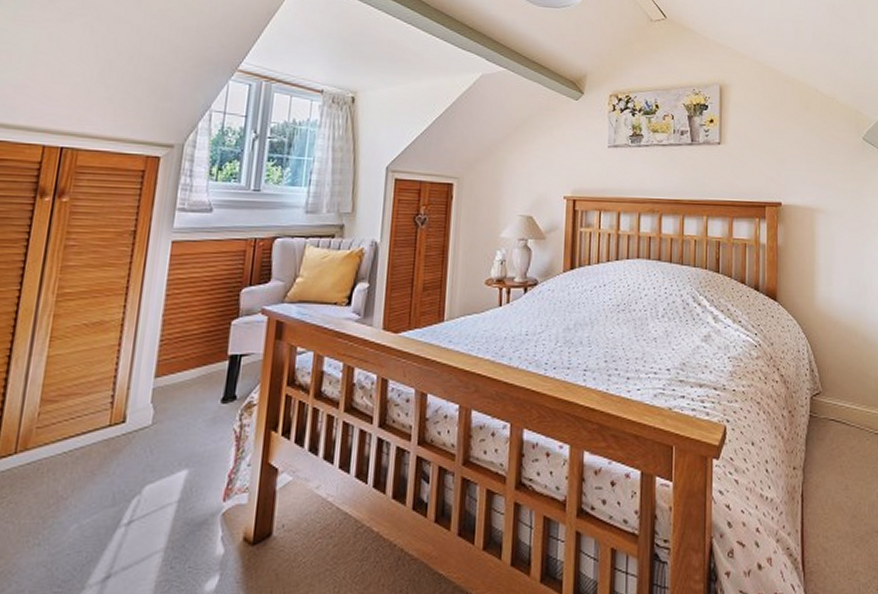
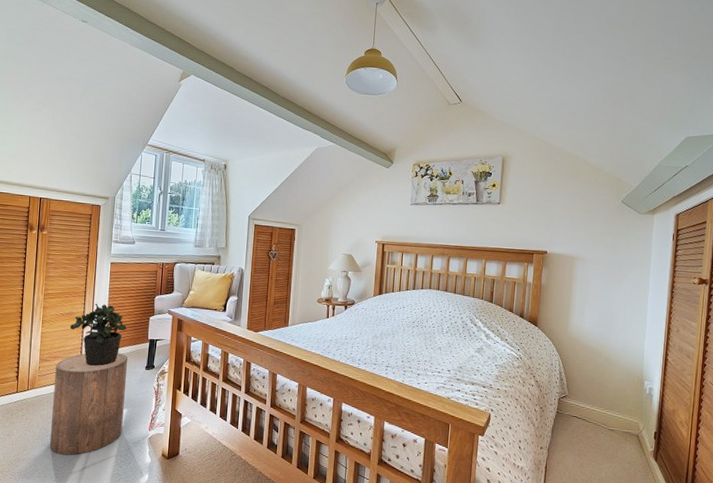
stool: none [48,379,192,559] -> present [50,353,127,456]
potted plant: none [96,304,193,405] -> present [69,303,126,367]

